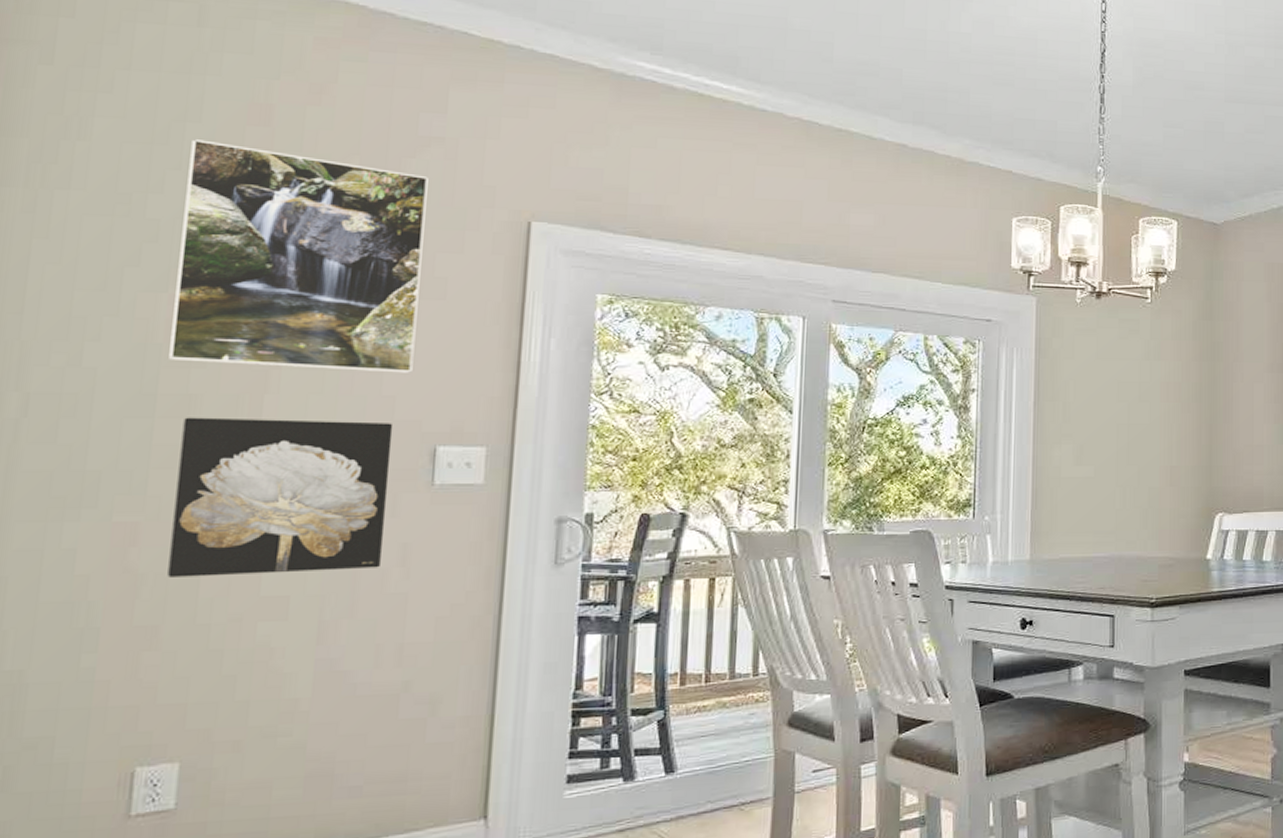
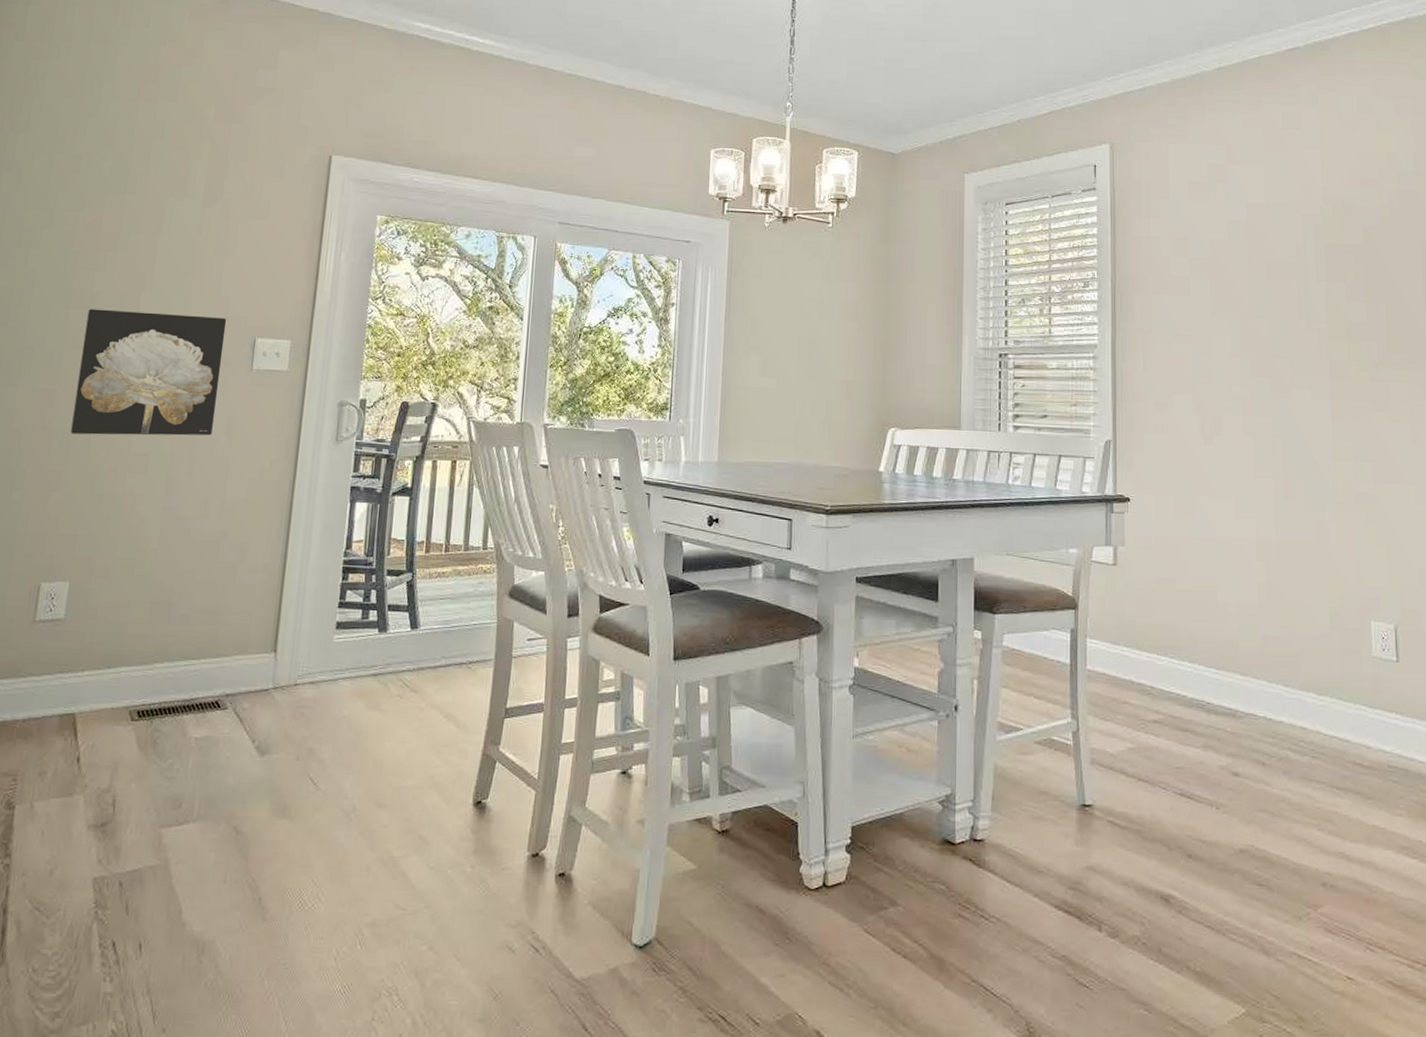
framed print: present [169,139,428,373] -> none [81,94,261,278]

